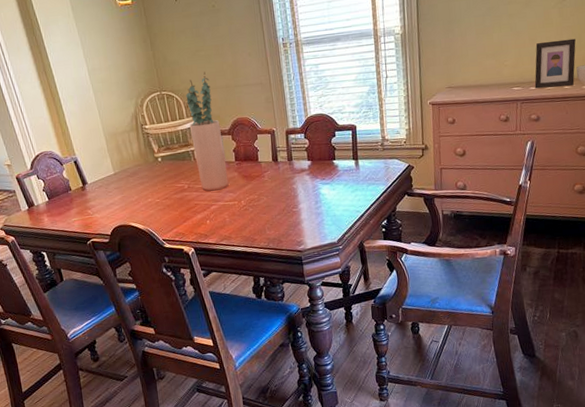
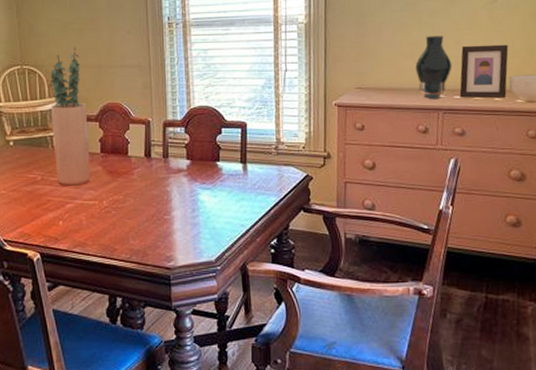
vase: none [496,35,528,92] -> present [415,36,452,99]

